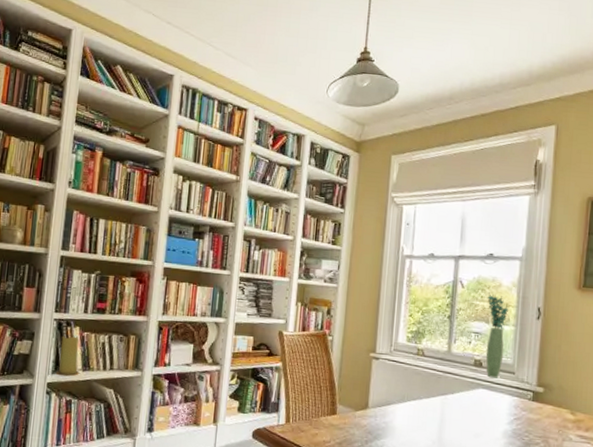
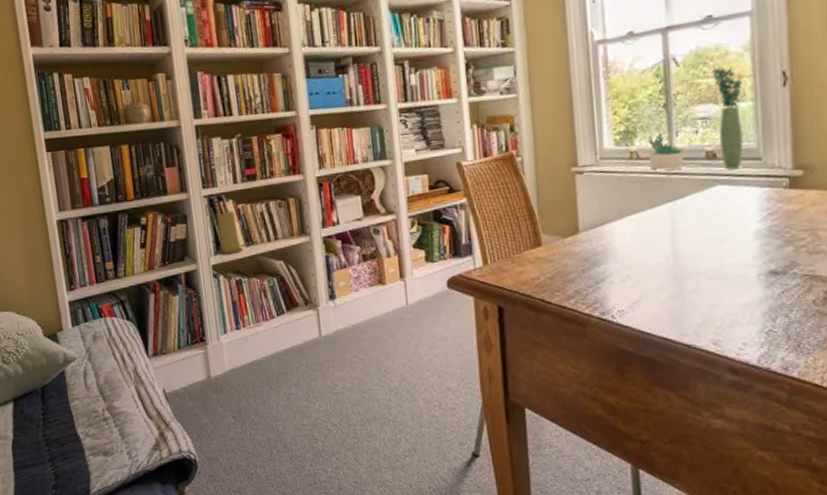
succulent plant: none [431,338,459,370] -> present [648,132,684,171]

